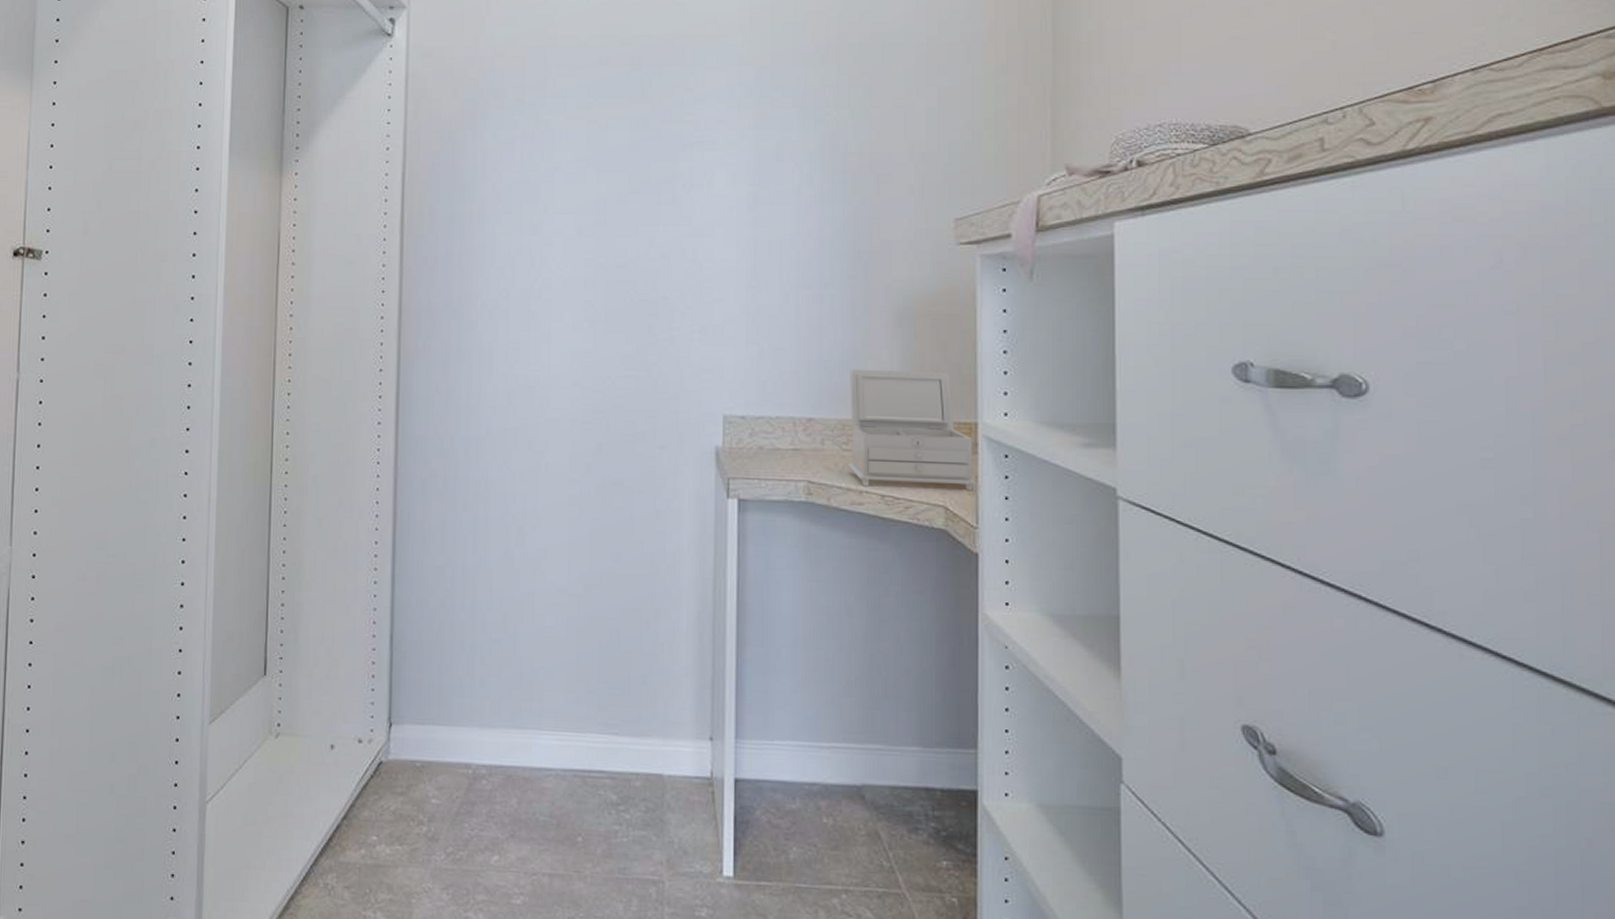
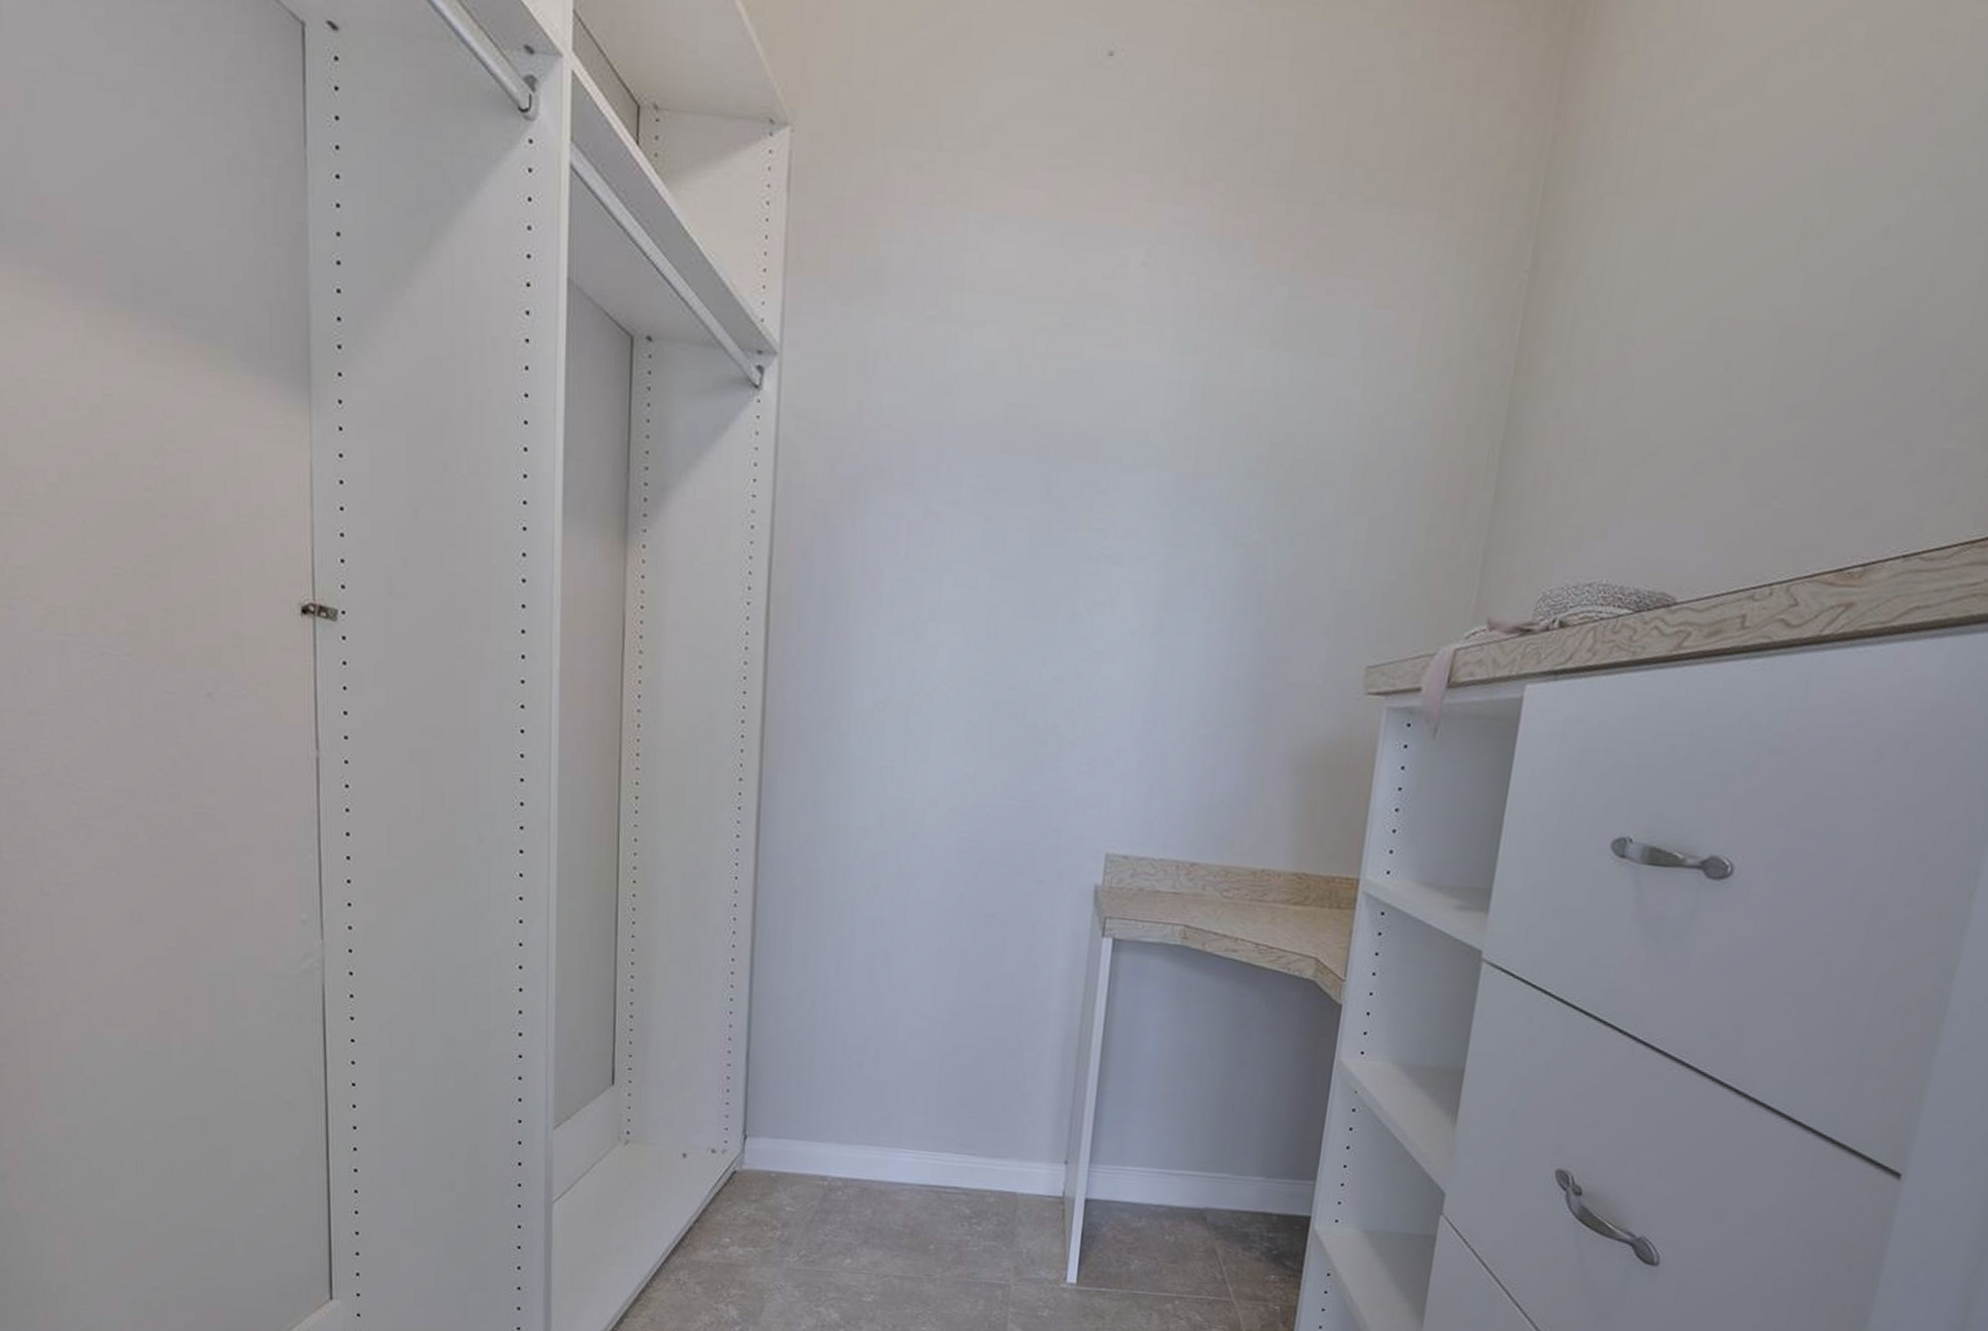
jewelry box: present [848,369,976,491] -> none [1226,815,1352,945]

